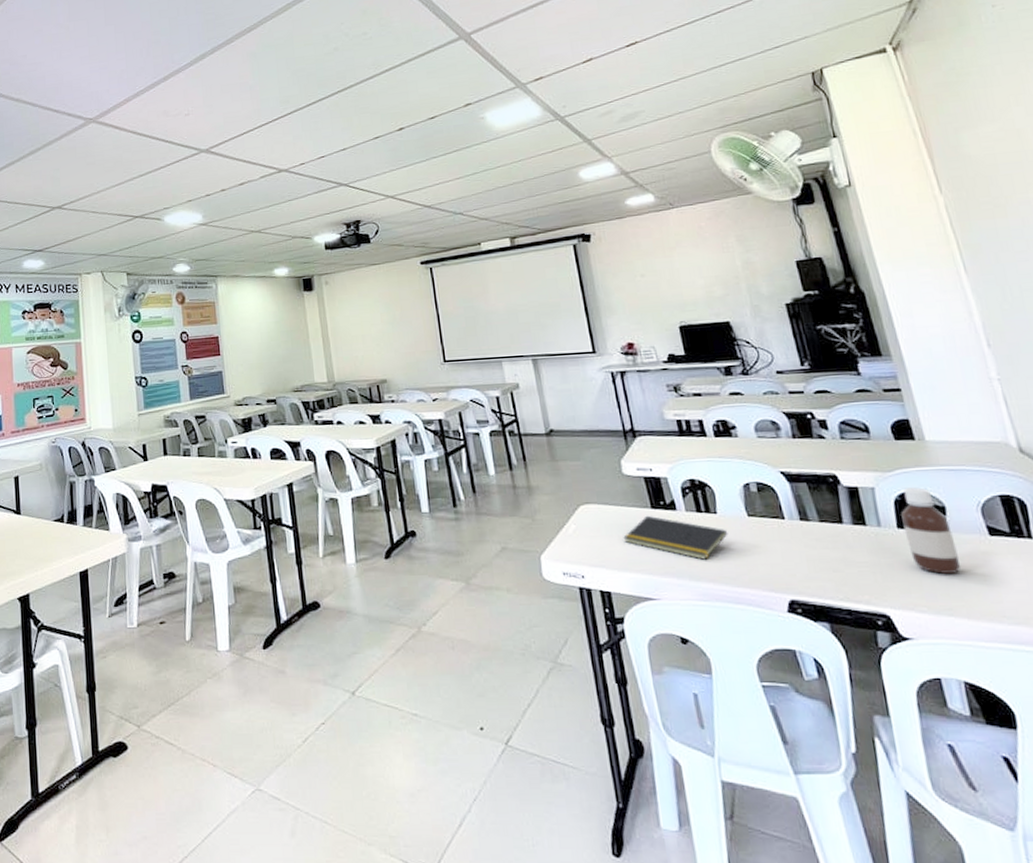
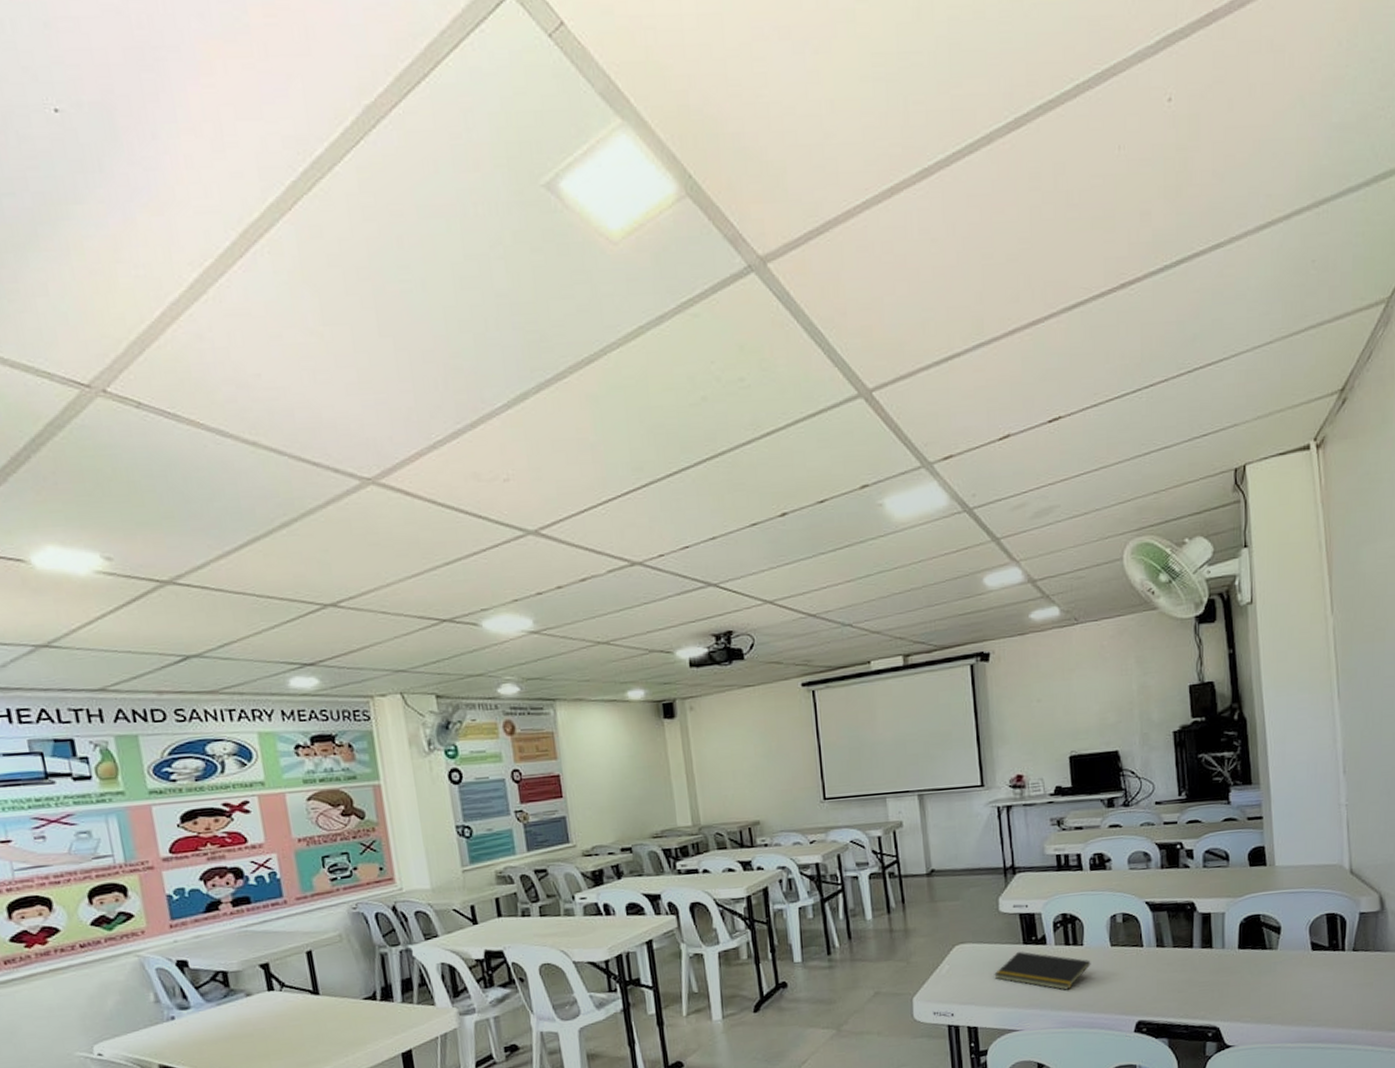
bottle: present [901,487,961,574] -> none [1243,910,1284,988]

